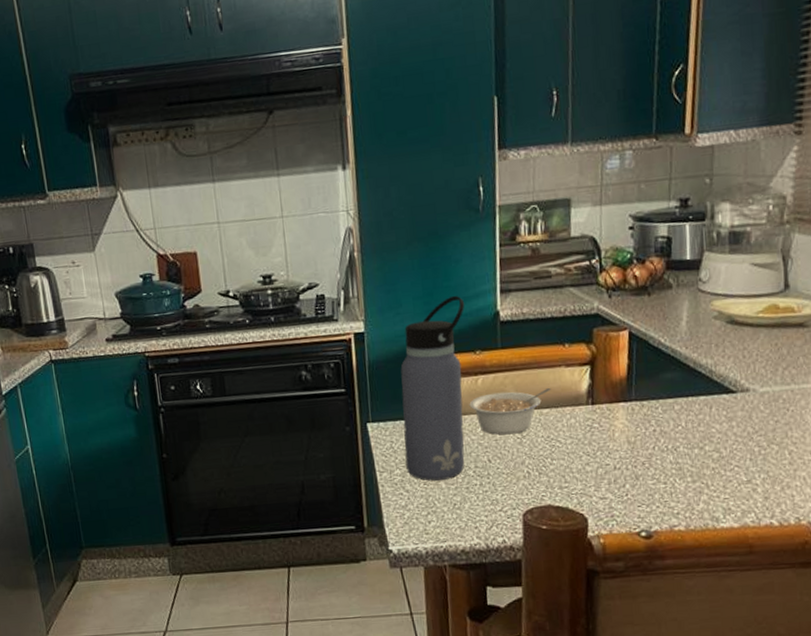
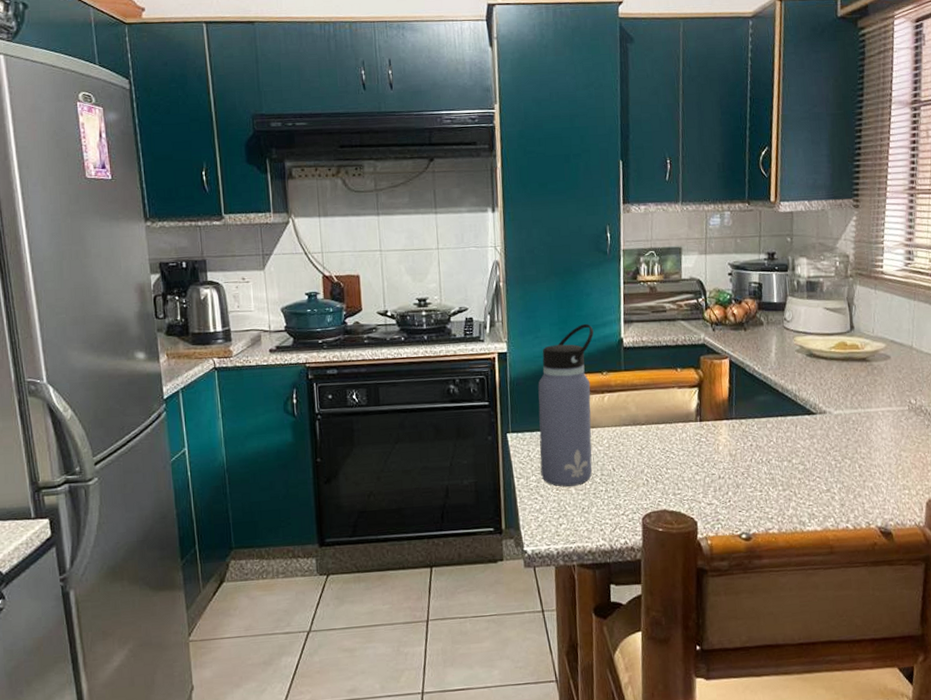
legume: present [469,388,551,435] -> none [597,406,666,447]

